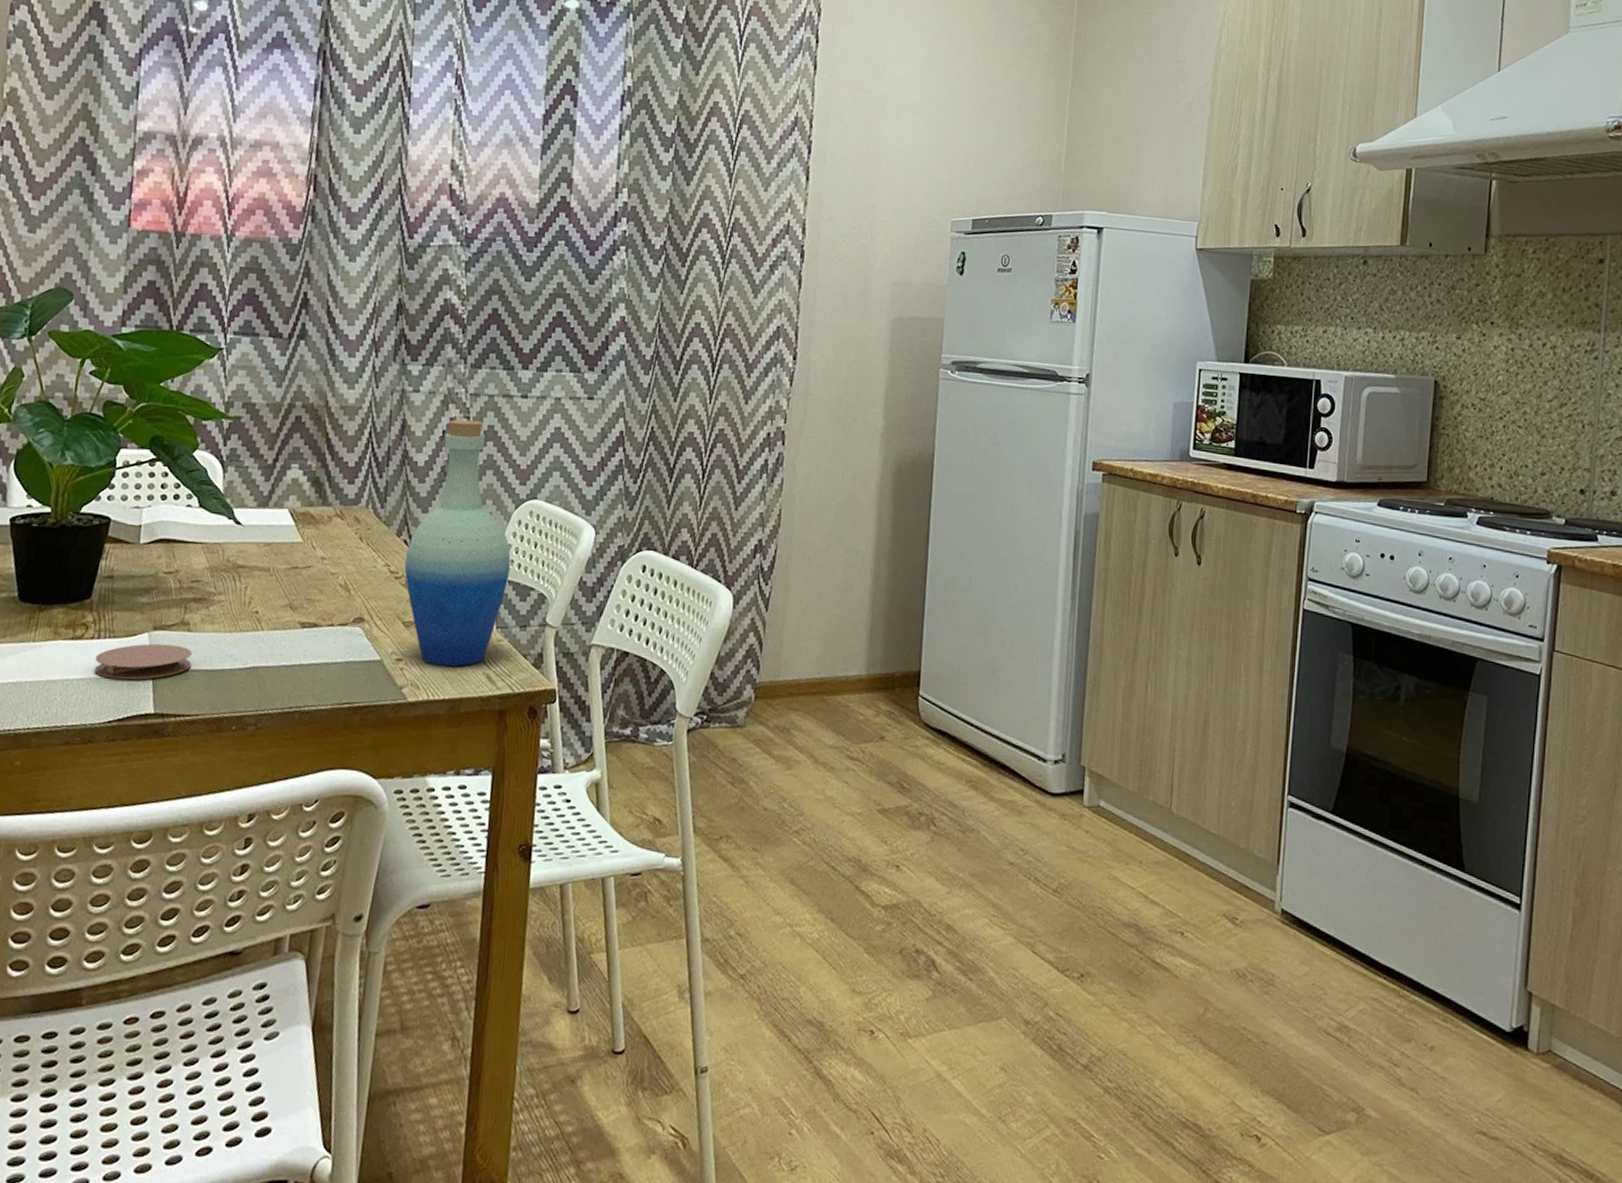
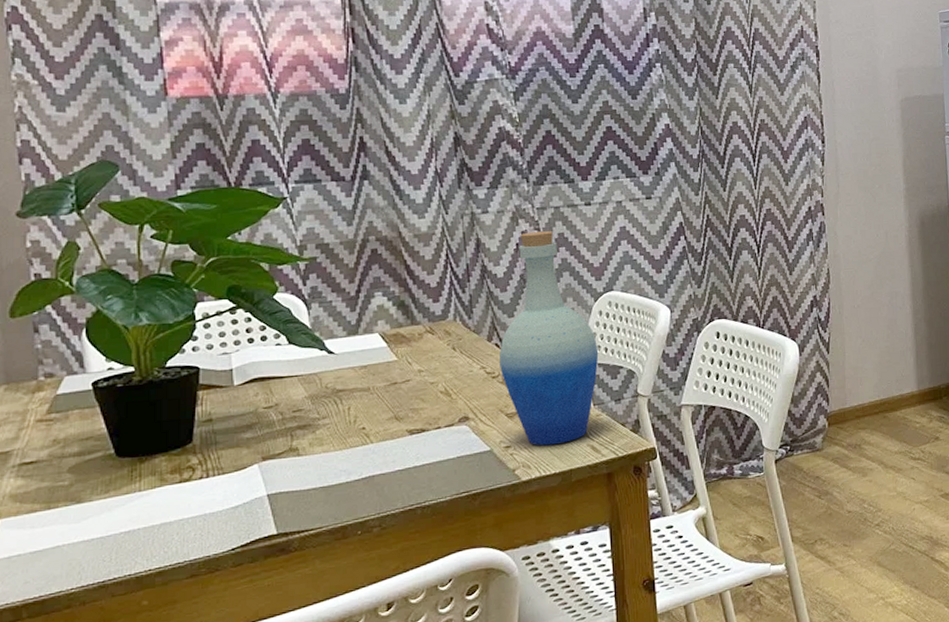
coaster: present [94,643,192,680] -> none [207,469,307,511]

